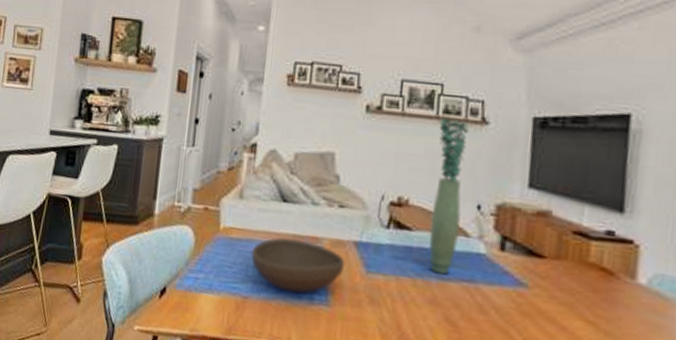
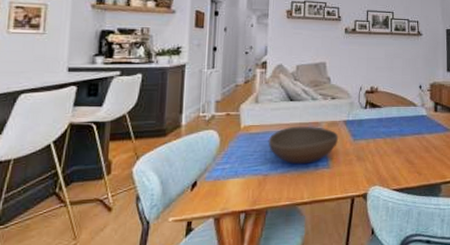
vase: present [428,112,470,275] -> none [392,29,411,133]

